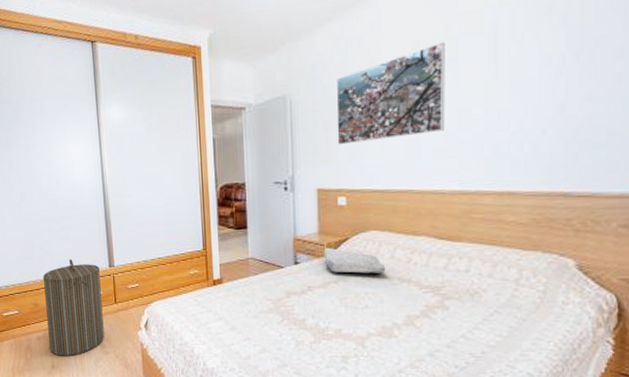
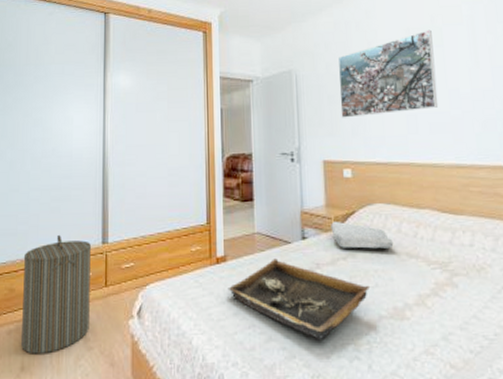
tray: none [224,281,361,354] -> present [228,259,371,342]

